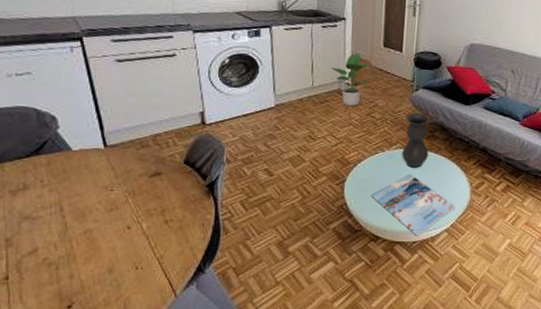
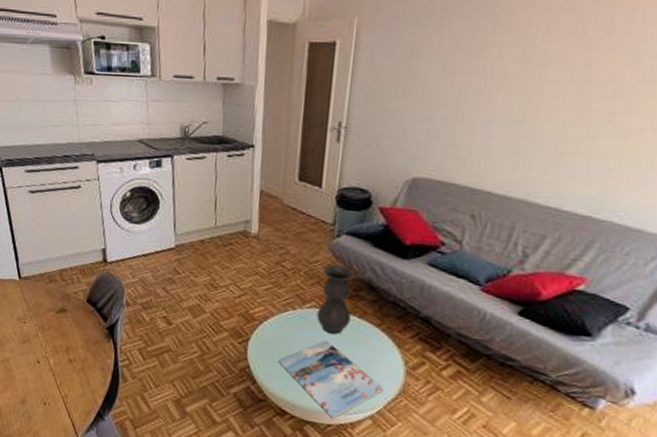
potted plant: present [331,53,371,107] -> none [236,188,282,253]

